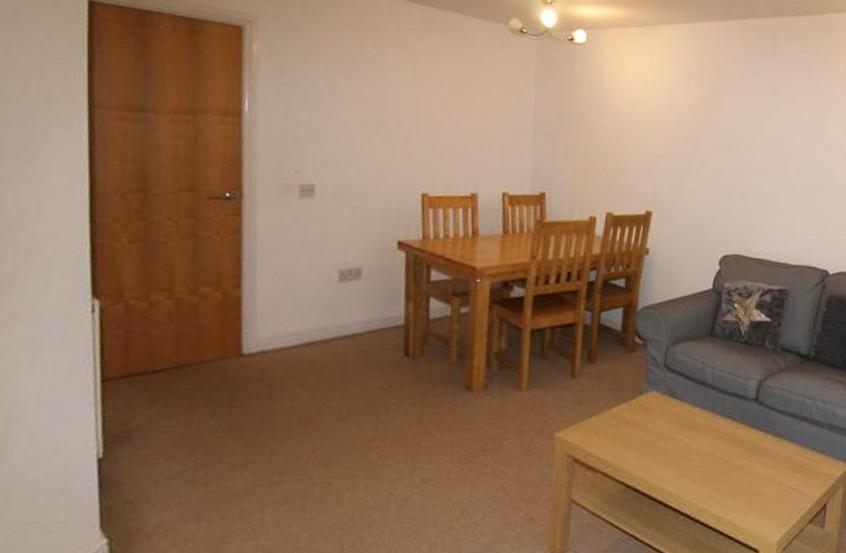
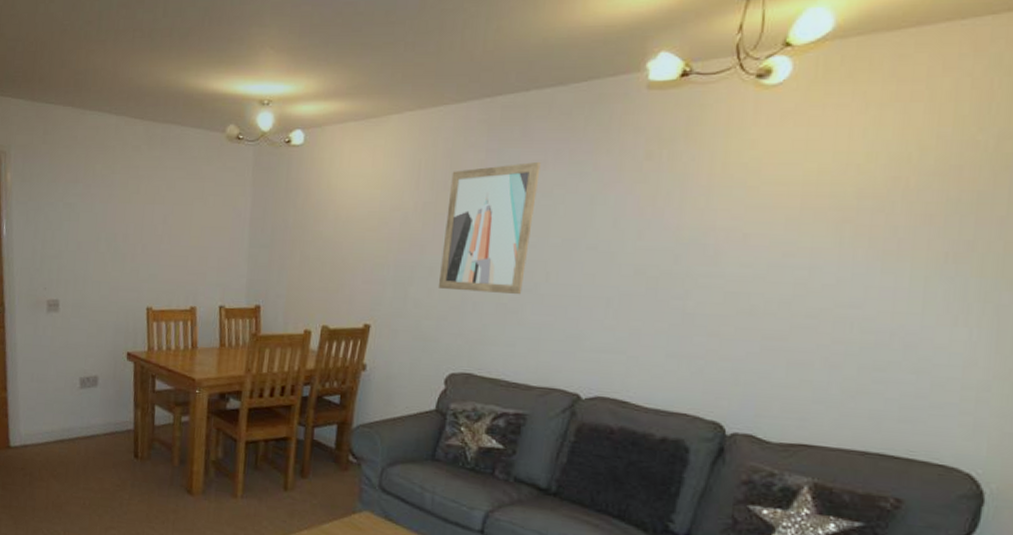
wall art: none [710,75,788,186] -> present [438,161,541,295]

